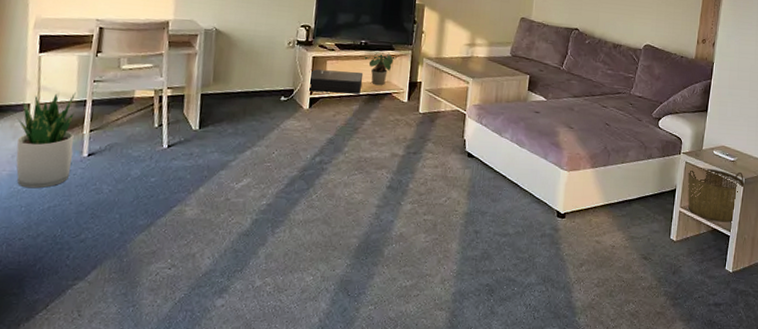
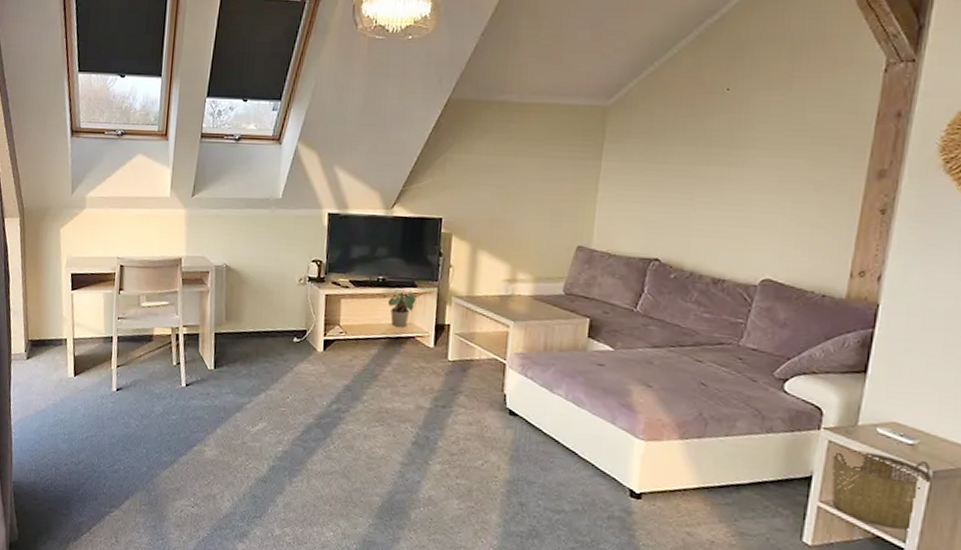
planter: present [16,92,76,189] -> none [57,328,104,419]
game console: present [309,69,364,94] -> none [322,308,382,337]

